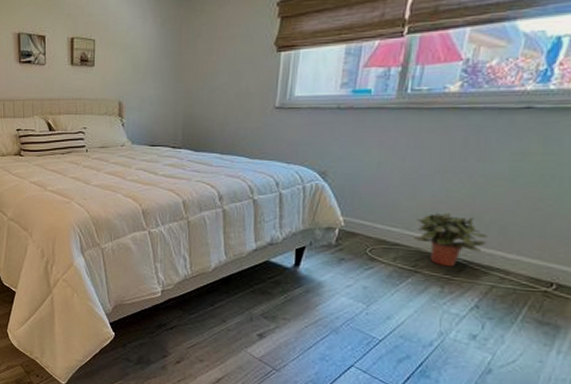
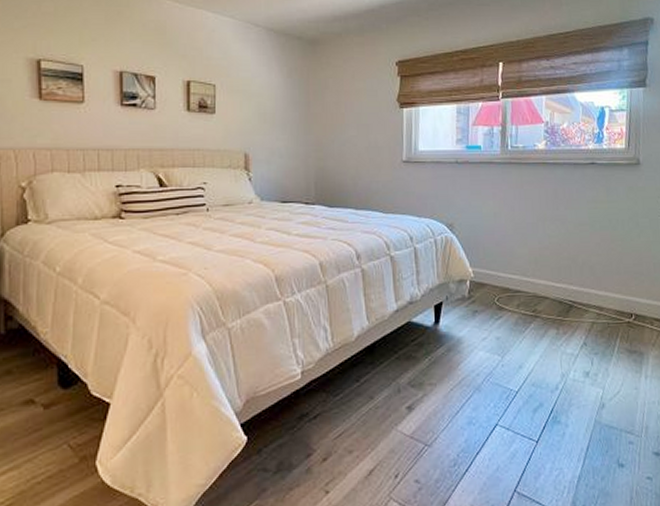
potted plant: present [414,212,487,267] -> none [530,257,583,309]

